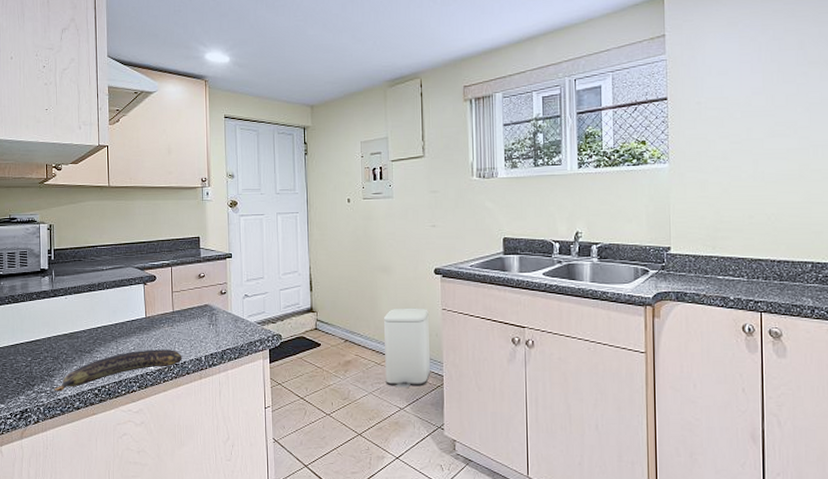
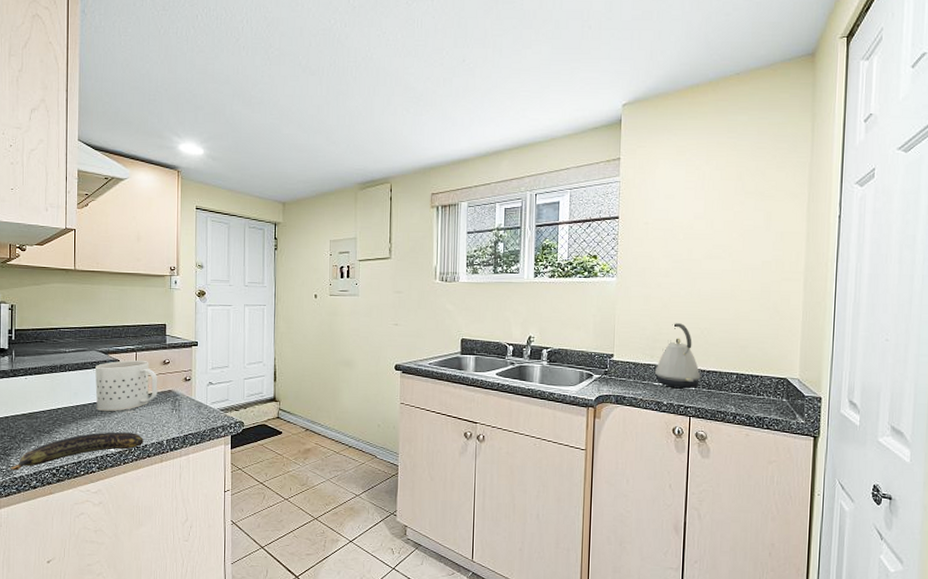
mug: none [132,274,194,329] -> present [95,360,158,412]
pedal bin: present [384,308,431,388] -> none [343,400,388,476]
kettle: none [717,210,771,282] -> present [654,323,701,389]

